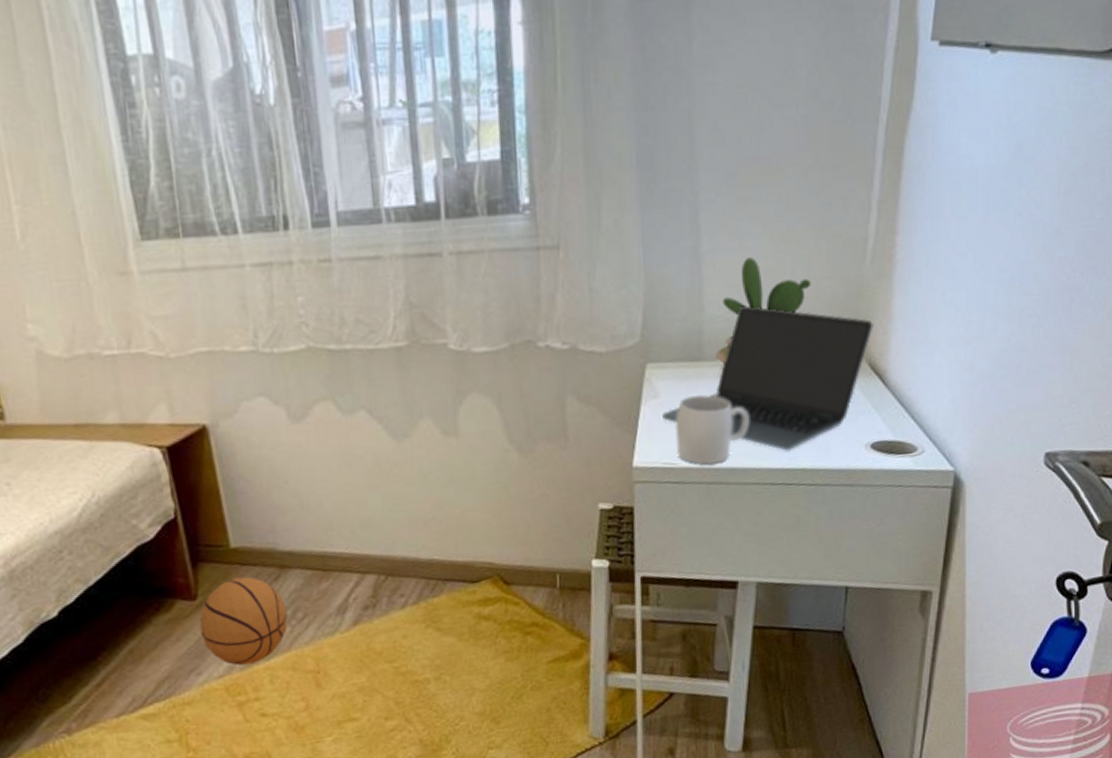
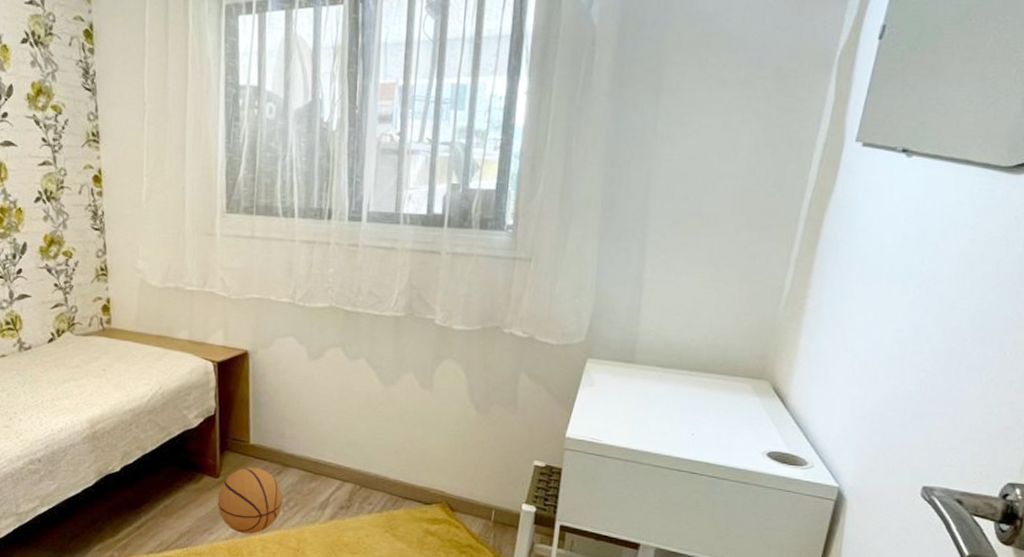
laptop: present [662,305,874,451] -> none [595,325,781,446]
mug: present [675,395,749,465] -> none [602,389,666,446]
potted cactus: present [716,257,812,364] -> none [644,289,732,369]

